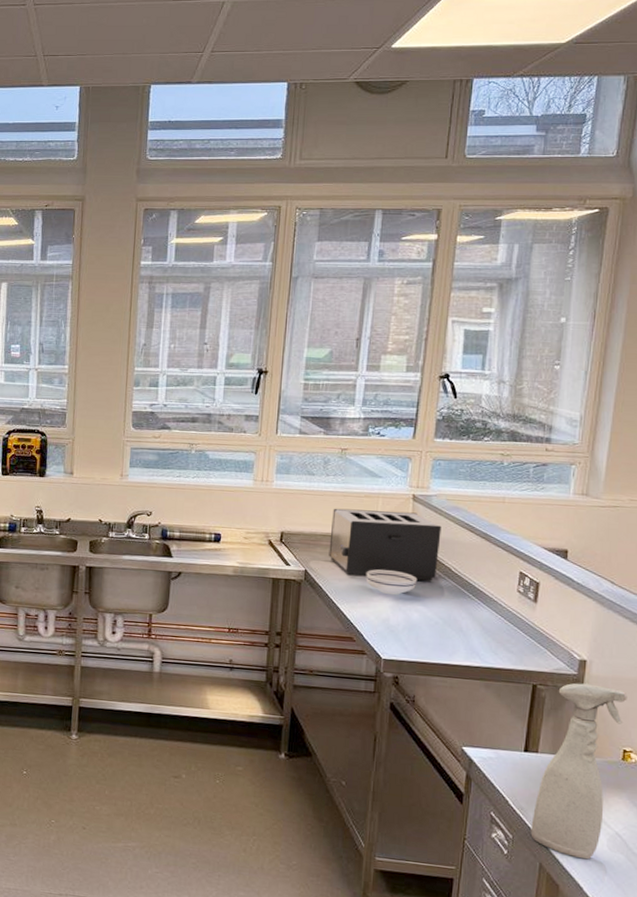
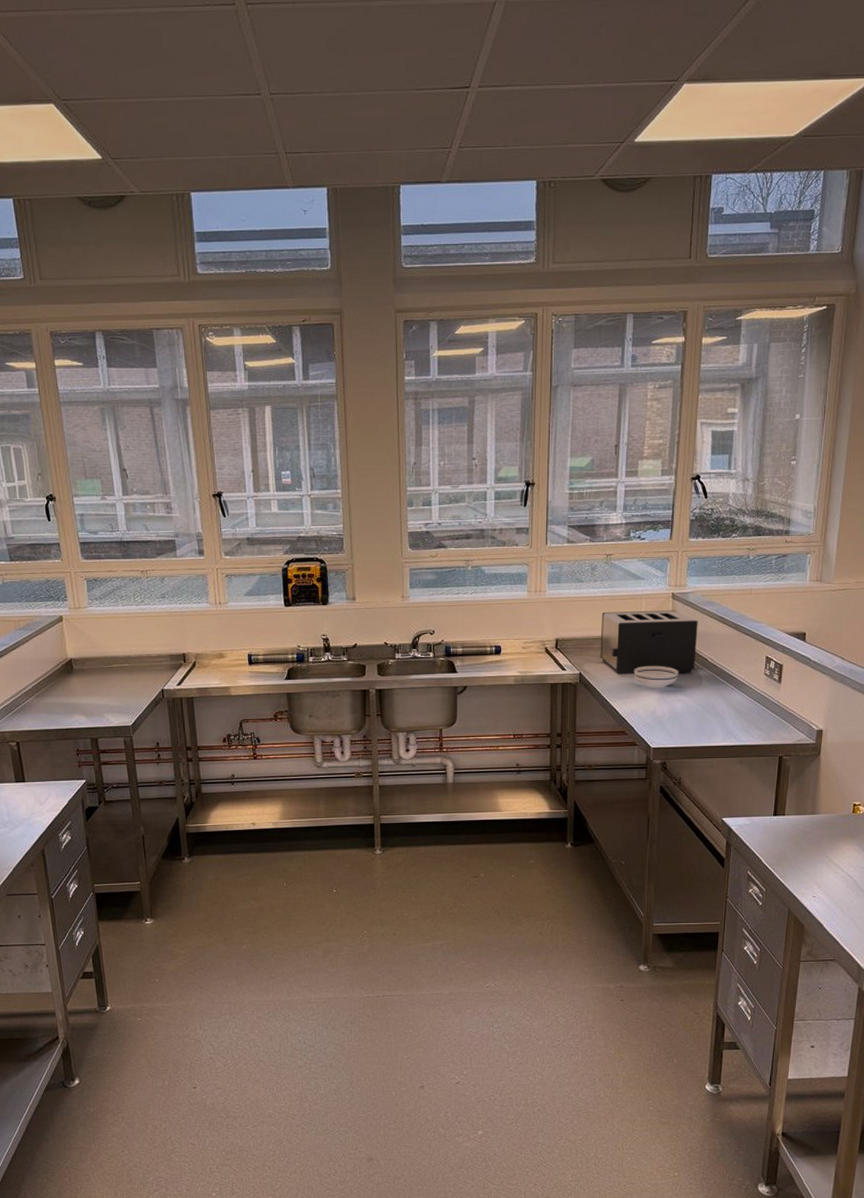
spray bottle: present [530,683,628,860] -> none [780,750,856,901]

